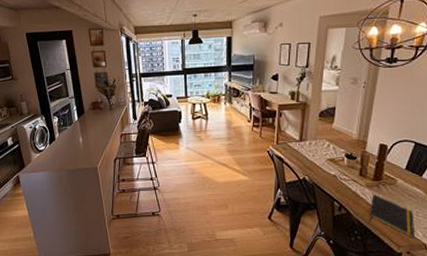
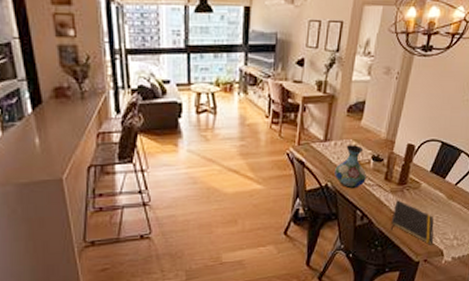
vase: none [311,145,341,183] -> present [335,145,366,189]

